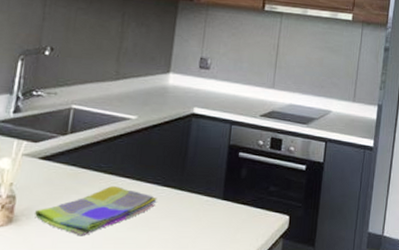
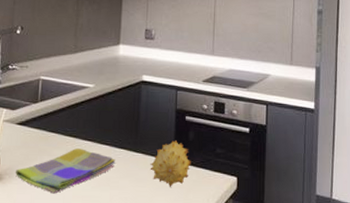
fruit: none [195,178,242,227] -> present [150,140,191,187]

